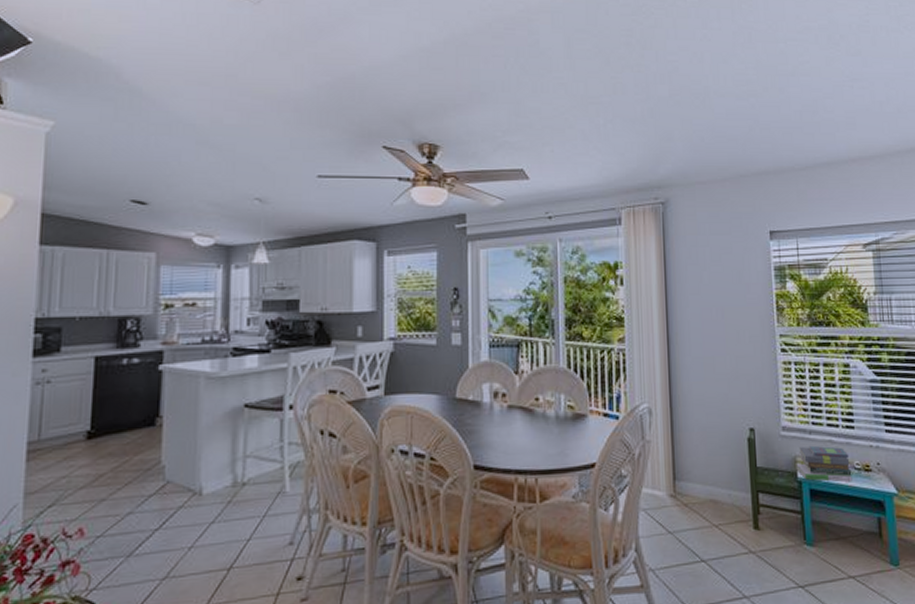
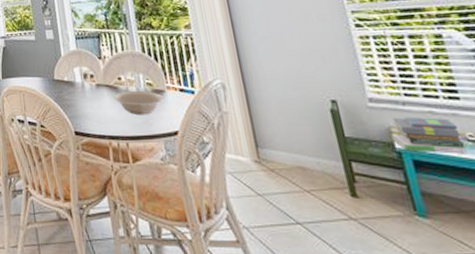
bowl: none [527,414,585,445] -> present [113,90,164,115]

